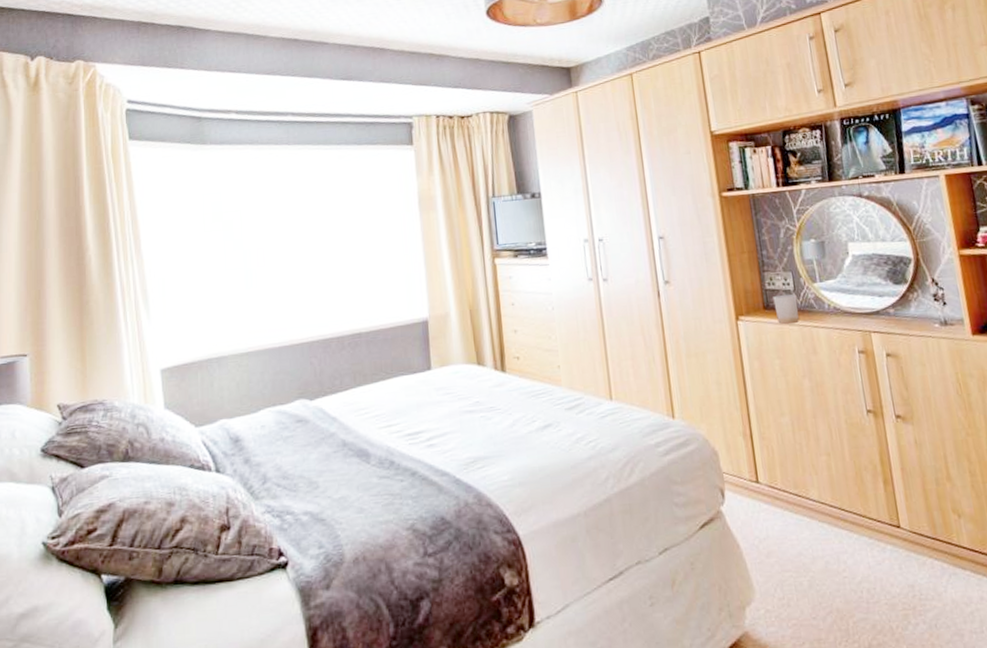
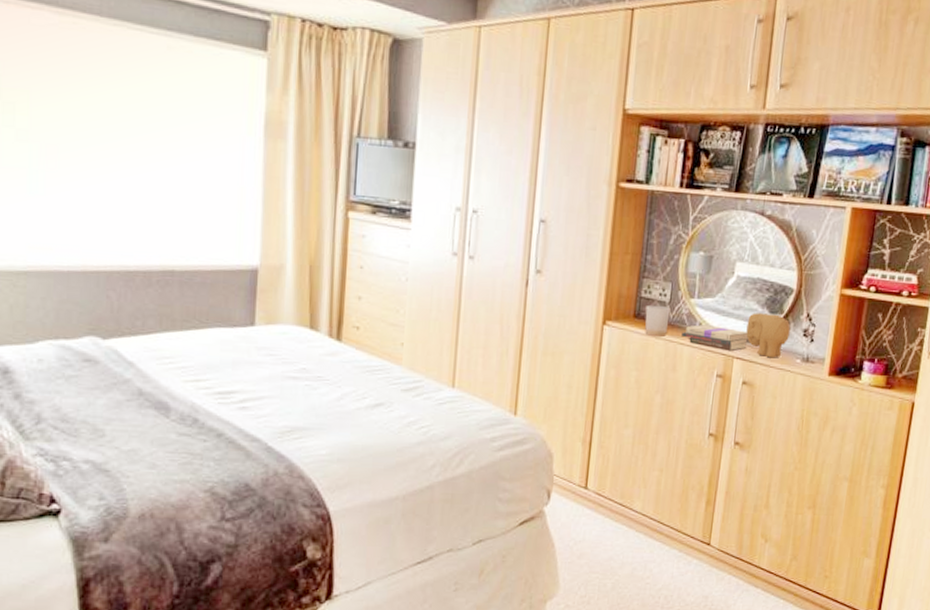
books: none [813,304,880,327] -> present [681,324,748,352]
decorative figurine: none [874,284,921,327] -> present [746,313,790,358]

